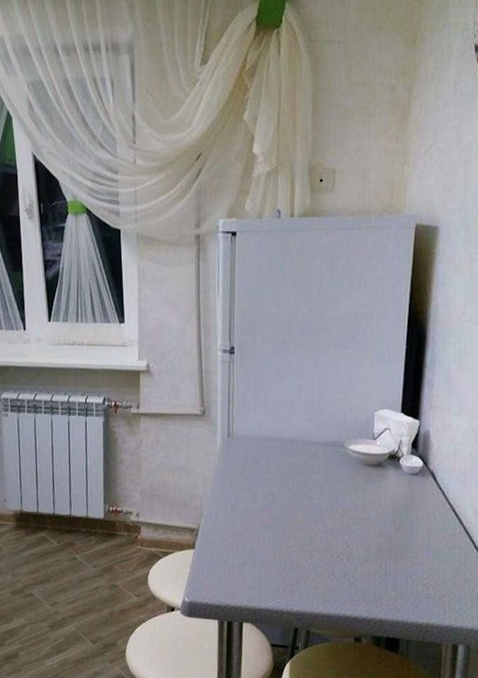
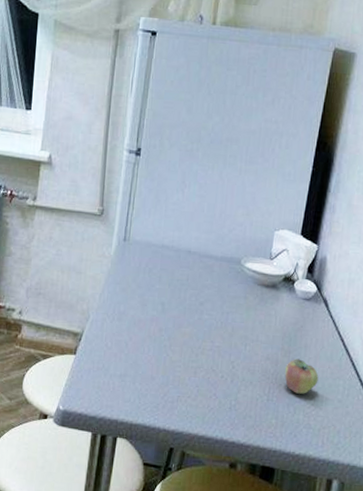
apple: none [399,532,434,566] -> present [284,358,319,394]

